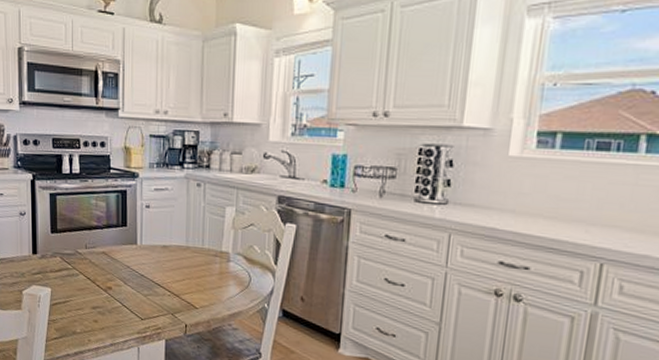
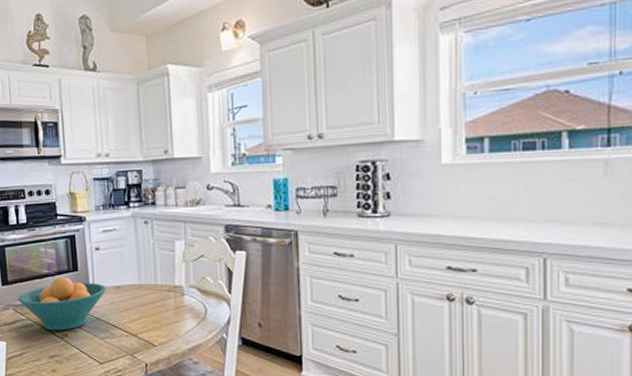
fruit bowl: none [66,230,154,284] -> present [18,277,107,331]

